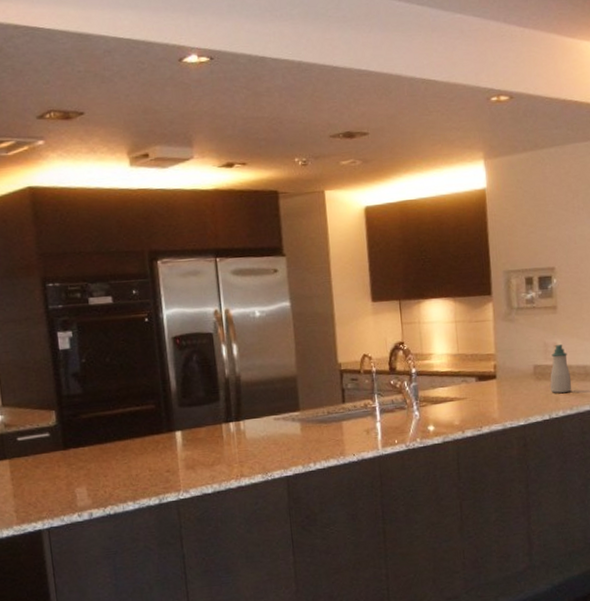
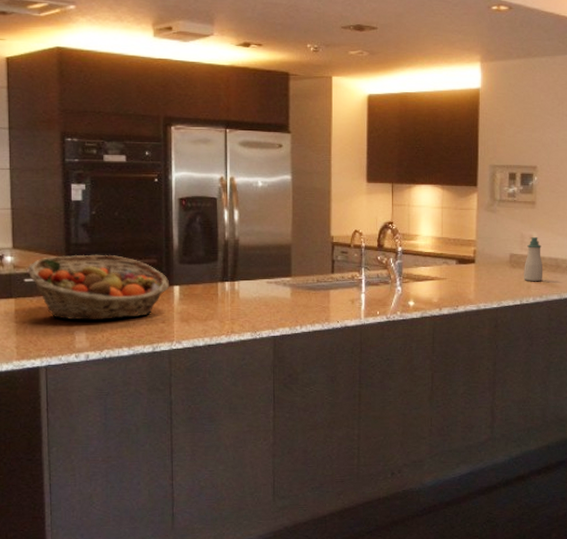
fruit basket: none [19,404,171,478] -> present [27,254,170,321]

